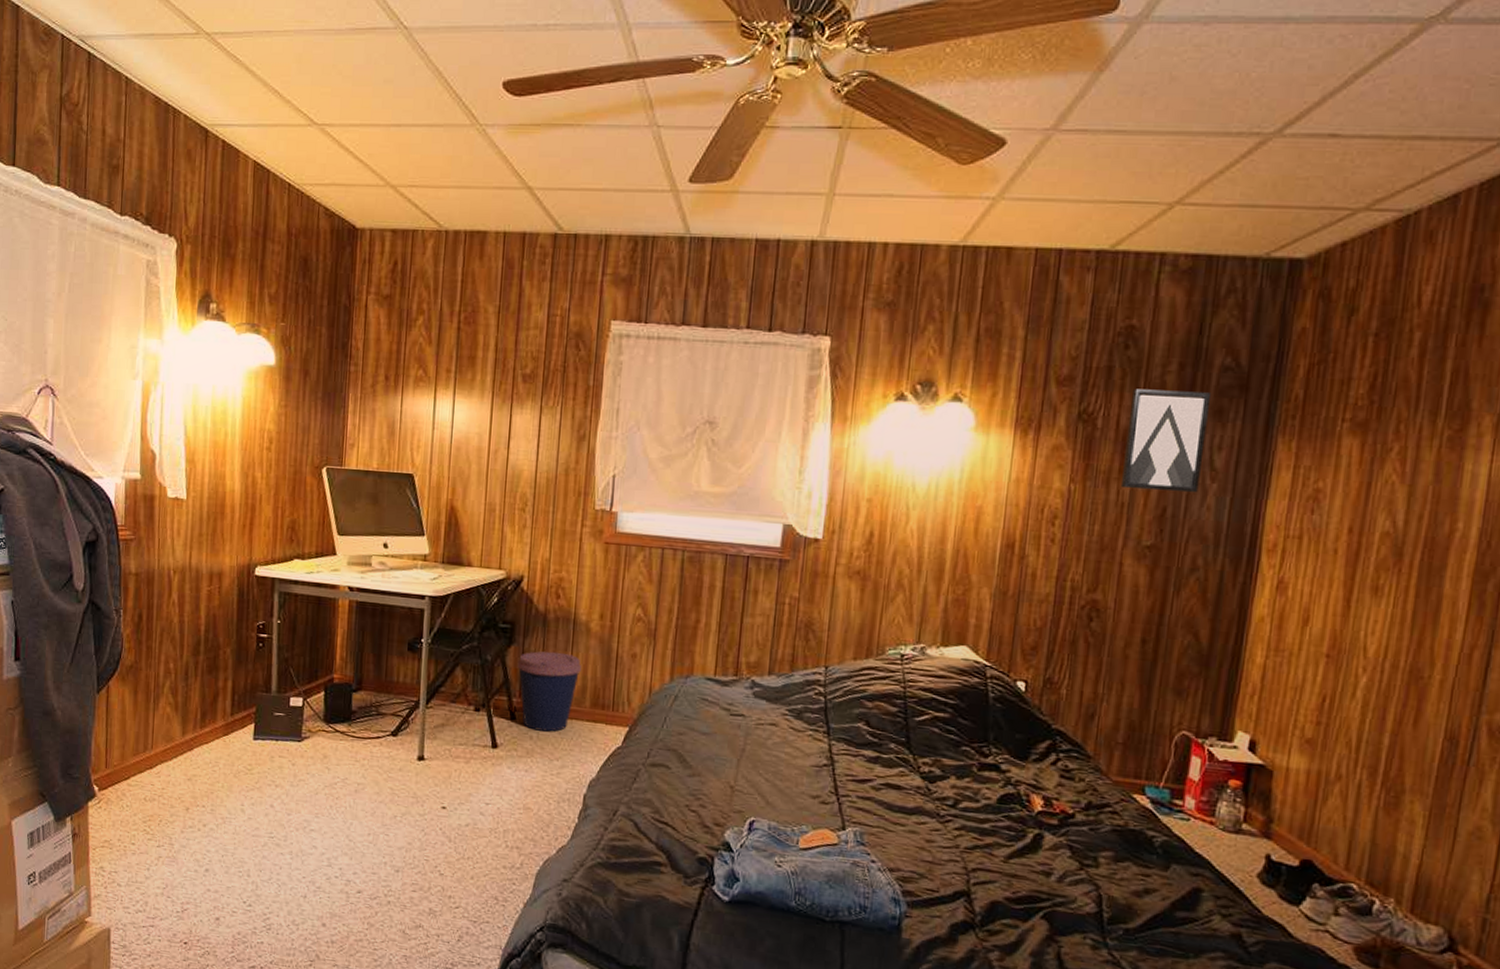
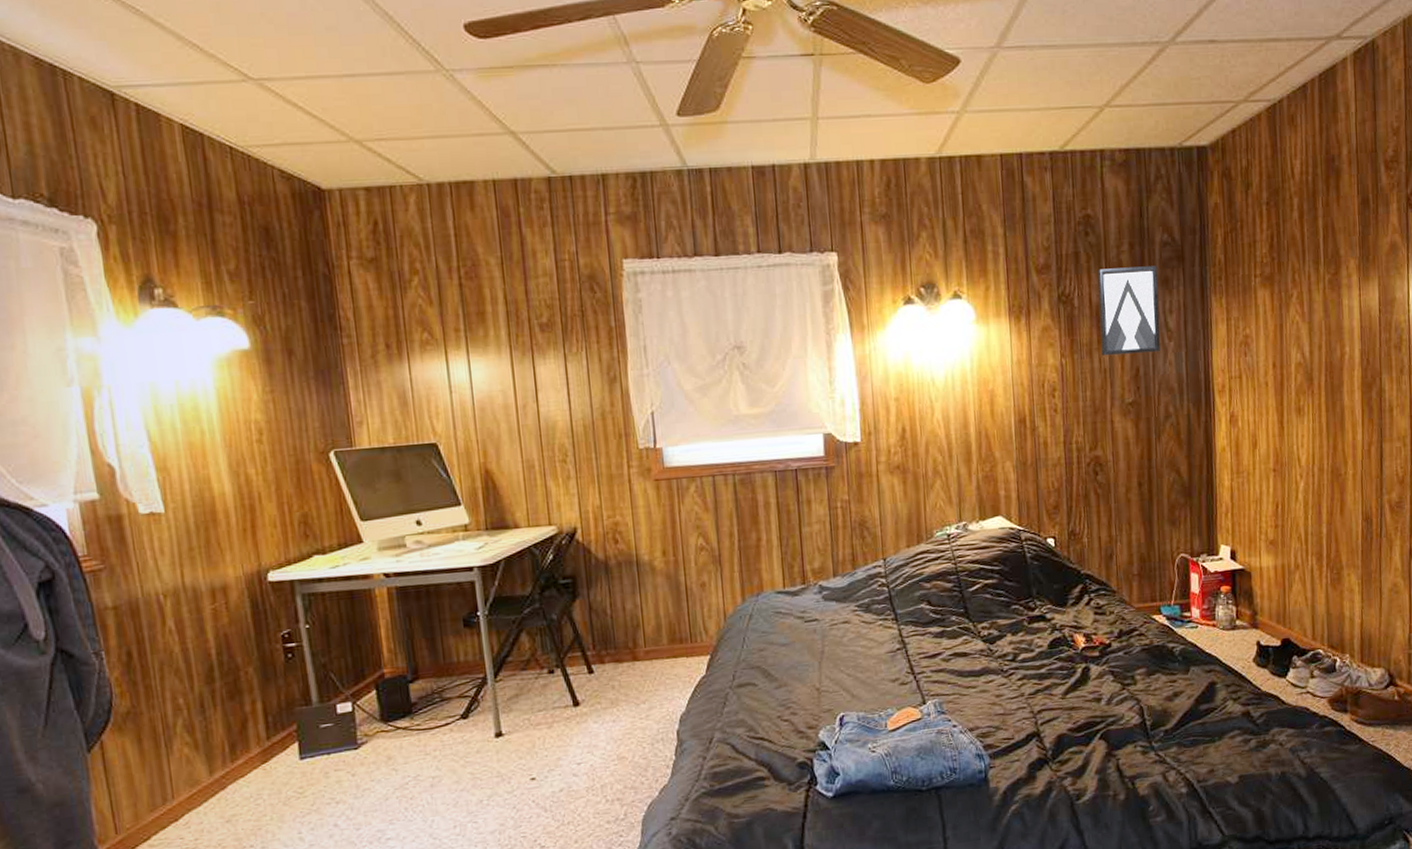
coffee cup: present [517,651,582,732] -> none [585,596,654,679]

